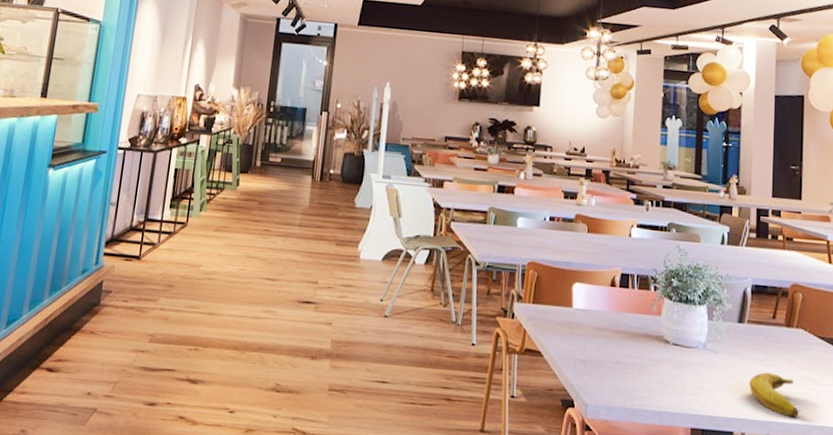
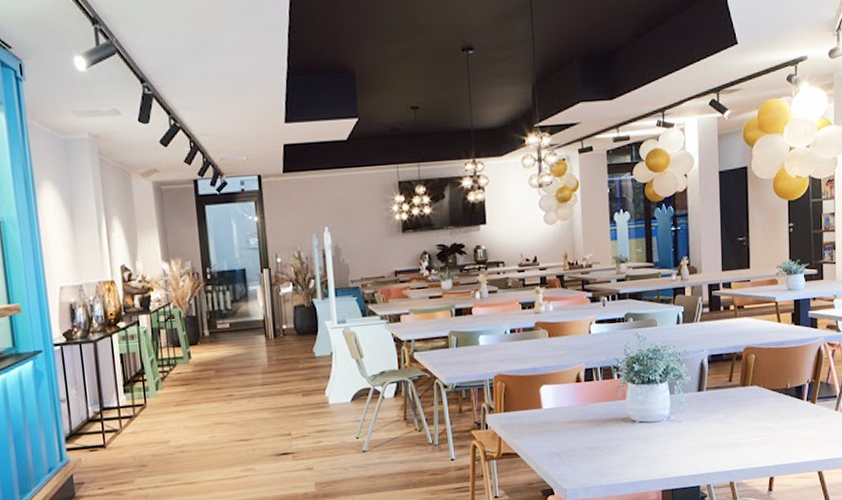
banana: present [749,372,799,418] -> none [711,429,757,463]

